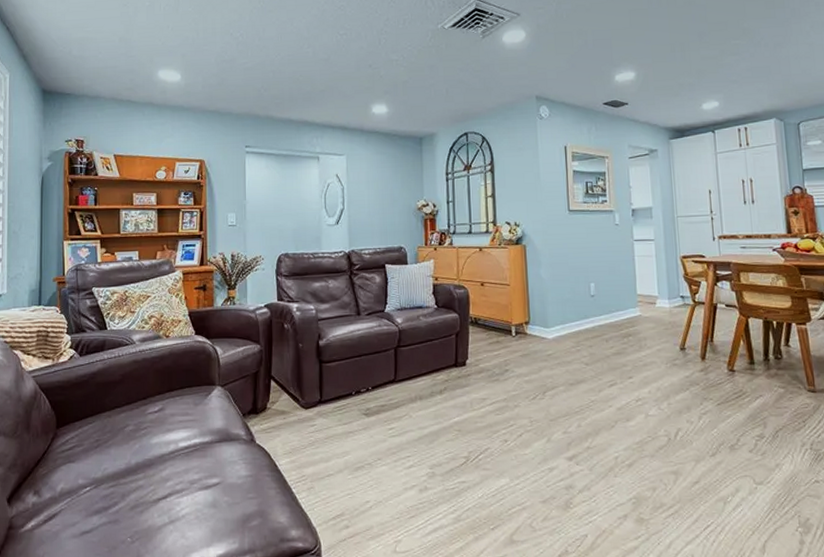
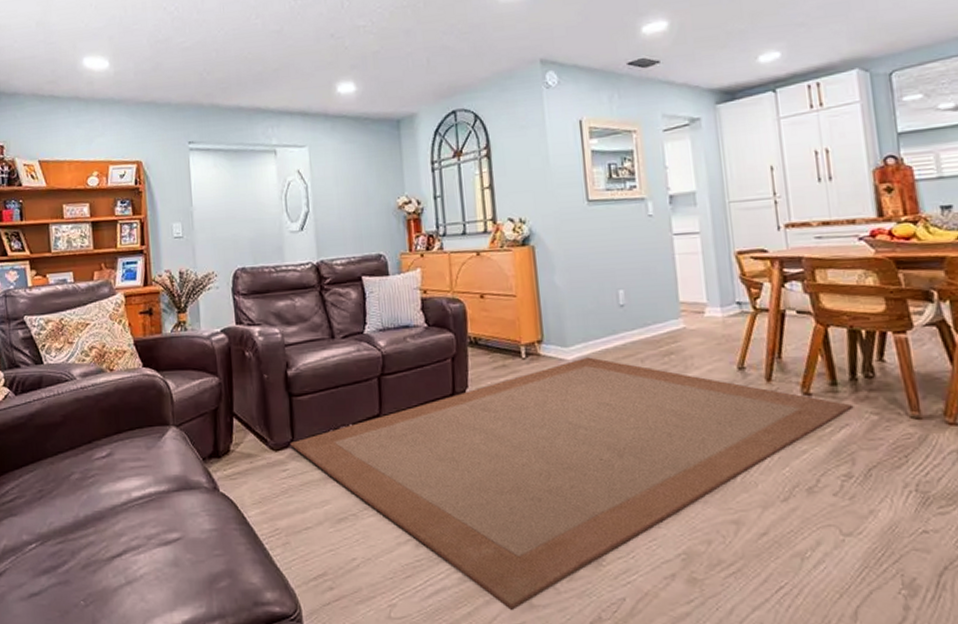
rug: none [318,337,766,546] -> present [290,357,854,611]

